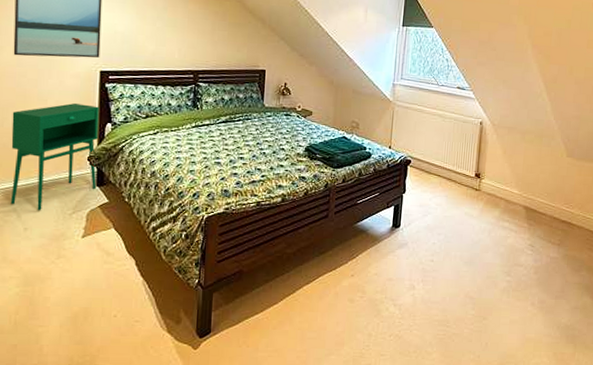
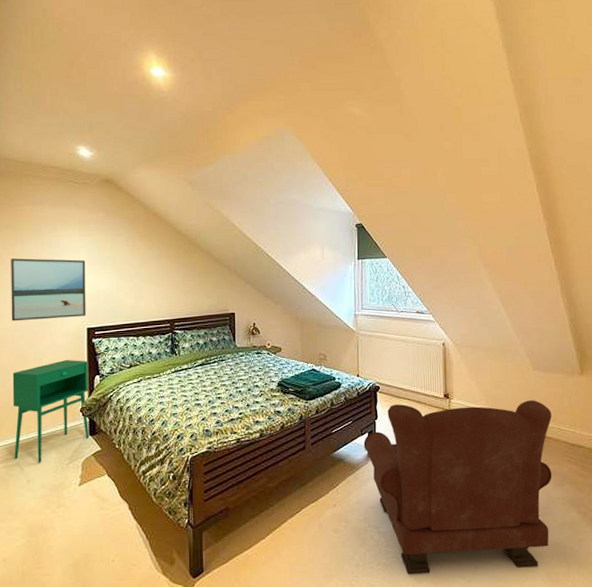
armchair: none [388,180,579,347] -> present [363,400,552,575]

